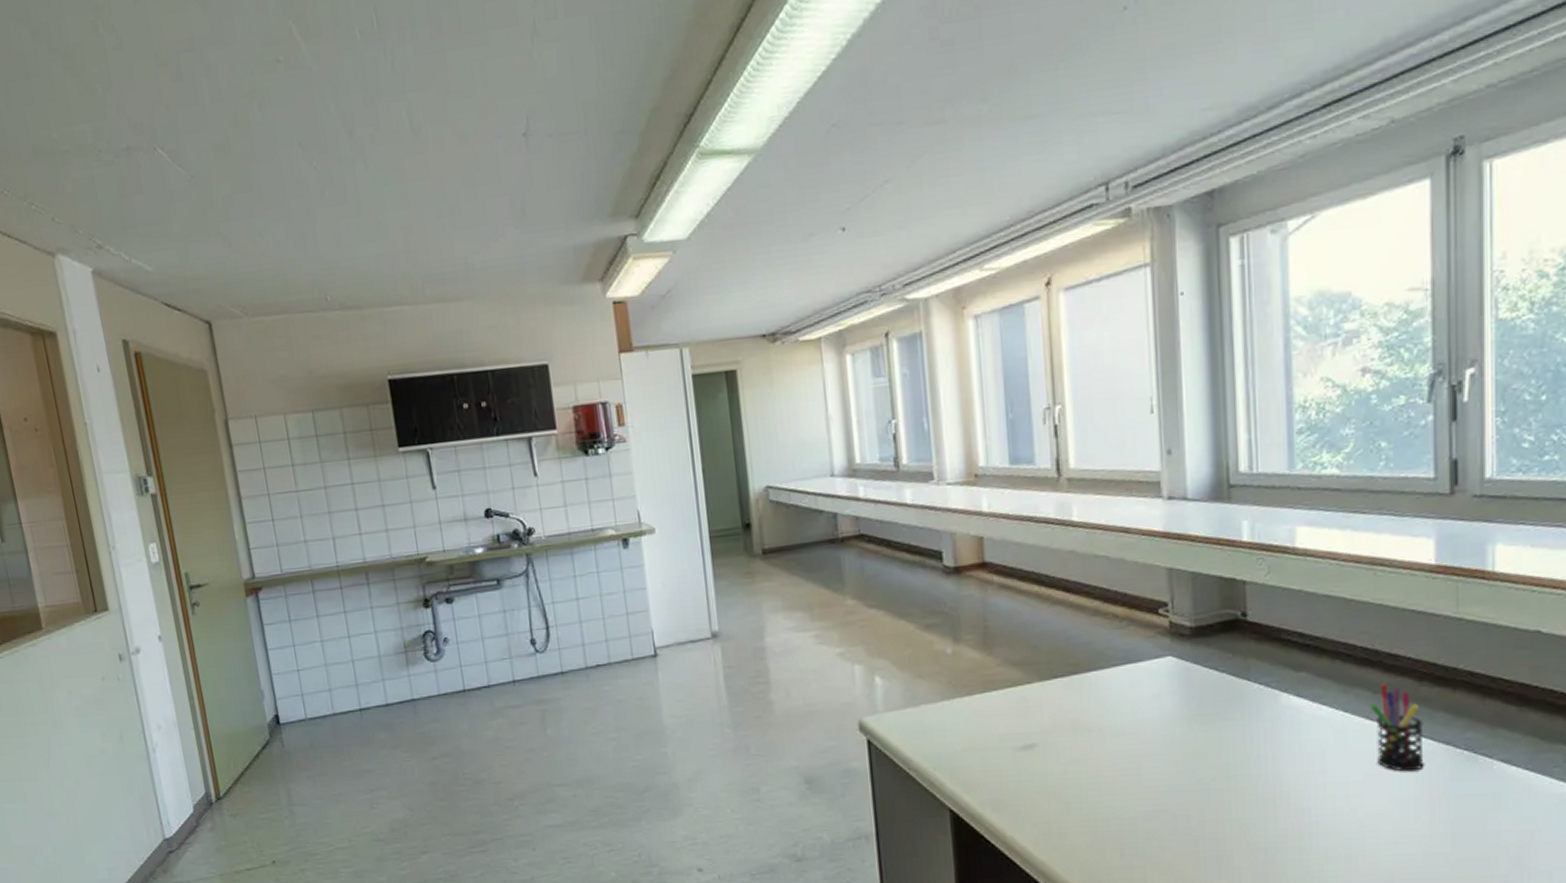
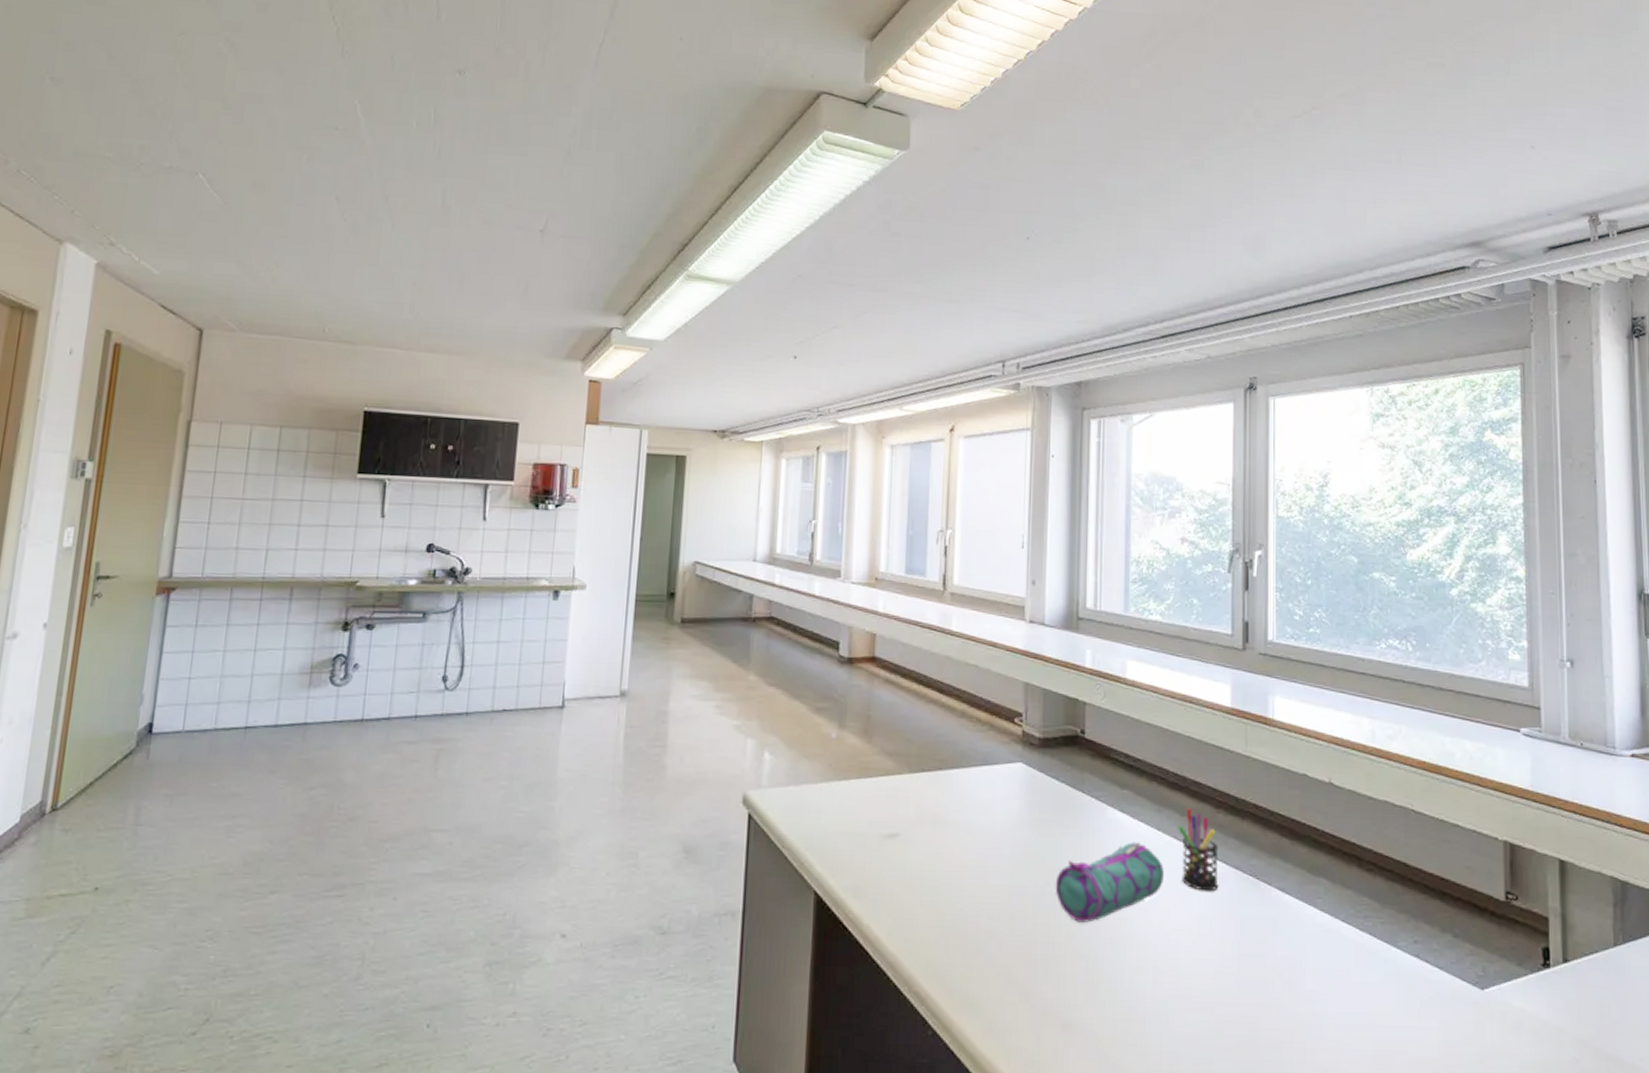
pencil case: none [1222,727,1356,816] -> present [1055,842,1165,923]

